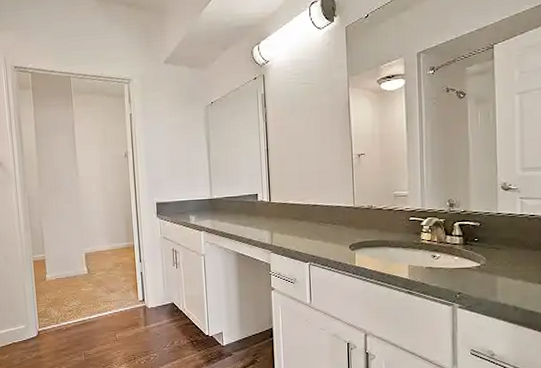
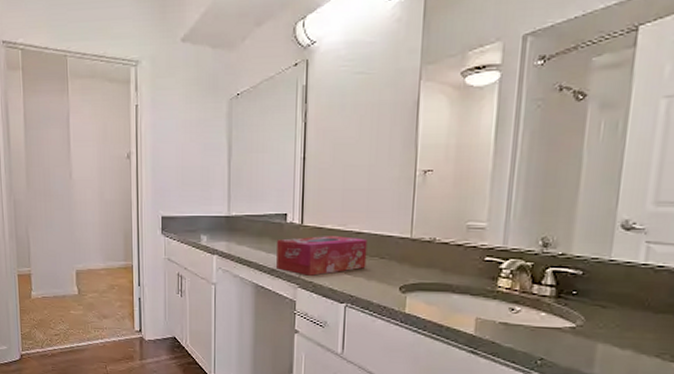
tissue box: none [252,209,323,243] -> present [277,236,368,276]

